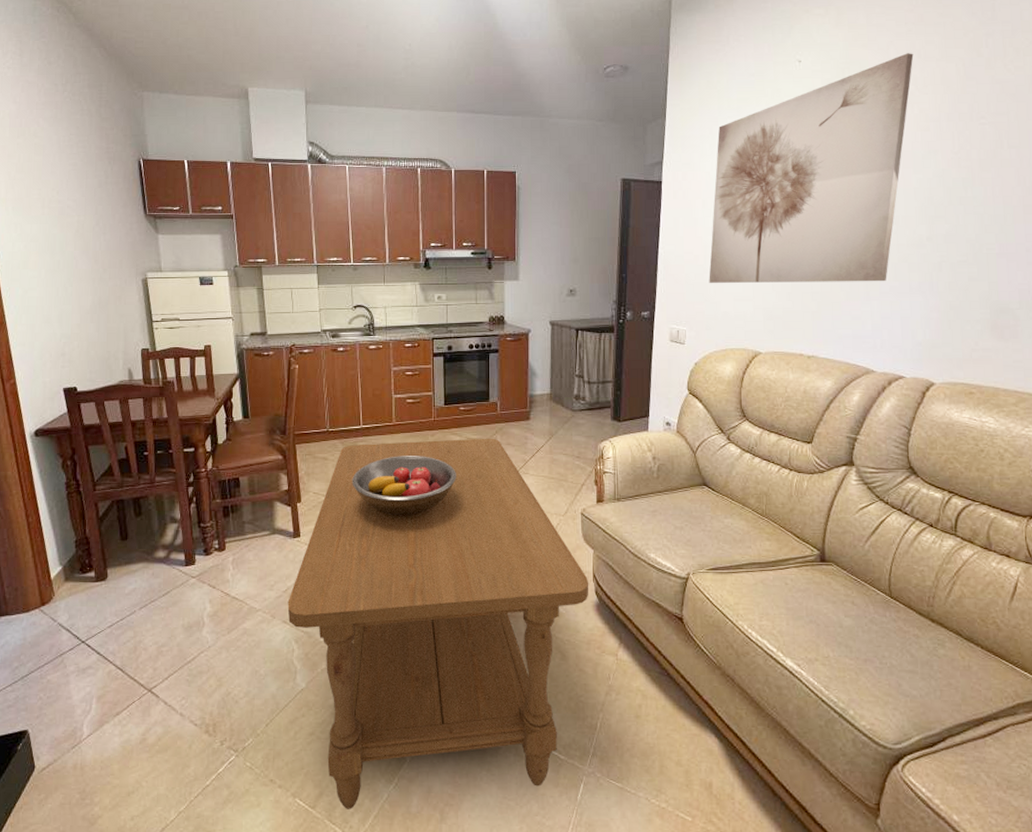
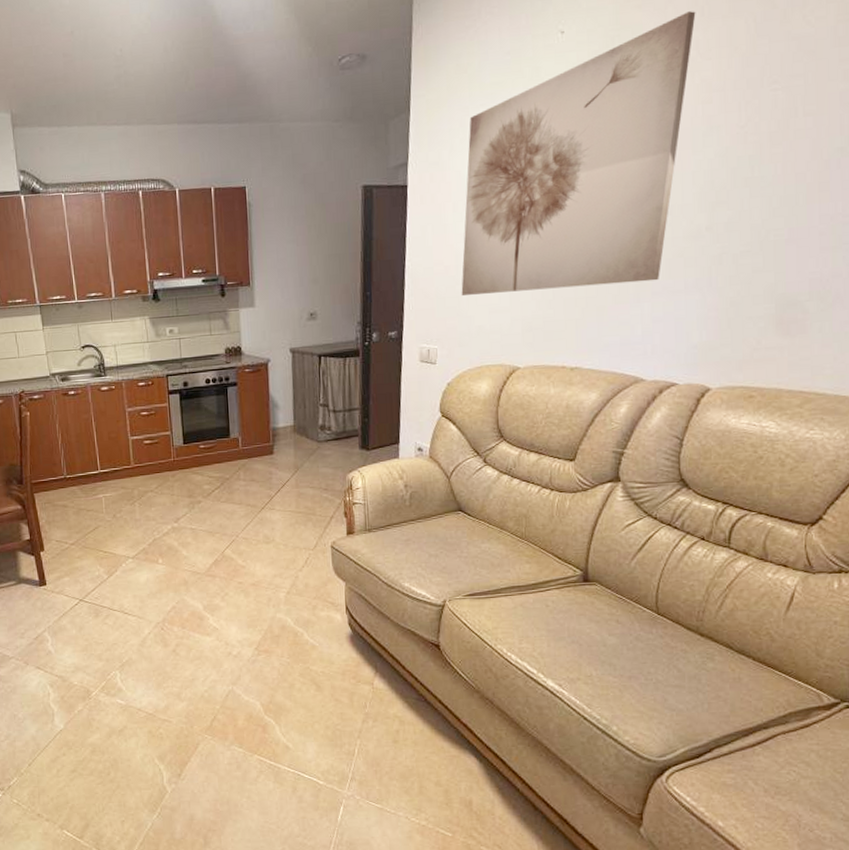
coffee table: present [287,438,589,809] -> none [39,475,342,838]
fruit bowl: present [352,456,456,516] -> none [93,497,200,559]

